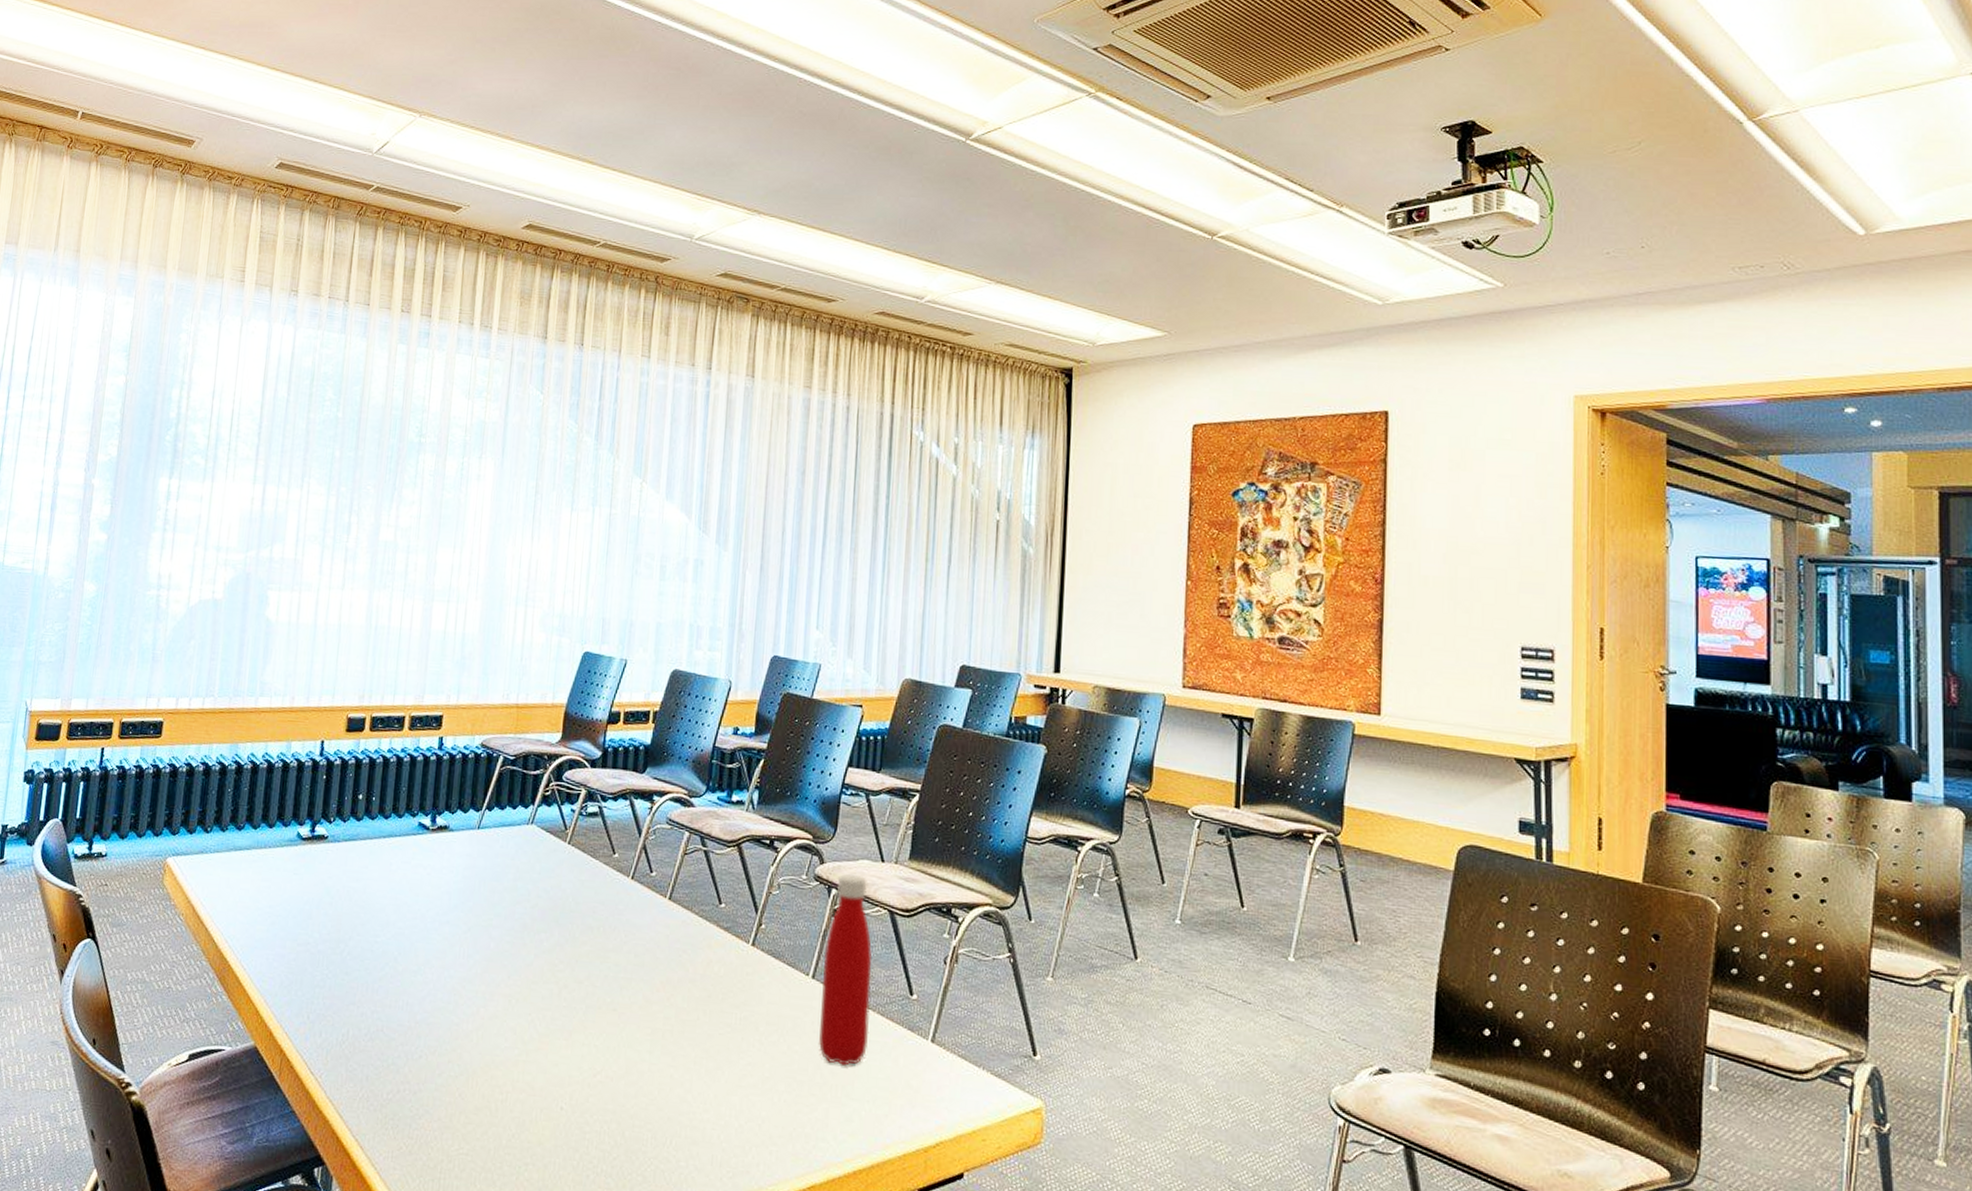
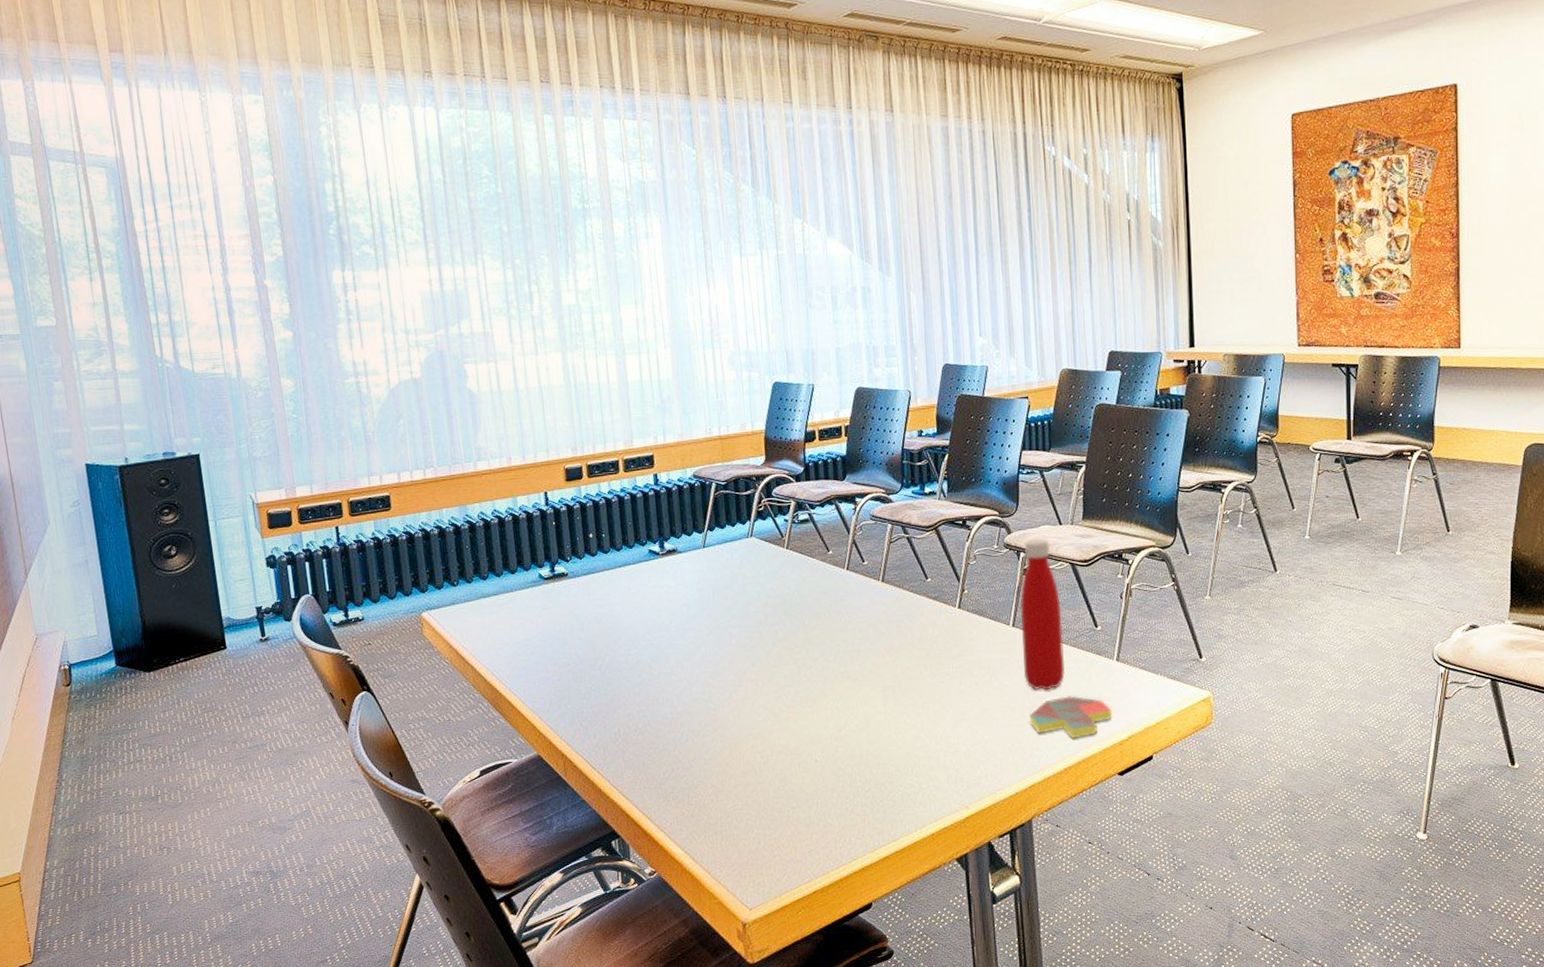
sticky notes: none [818,1076,920,1134] -> present [1029,696,1113,739]

